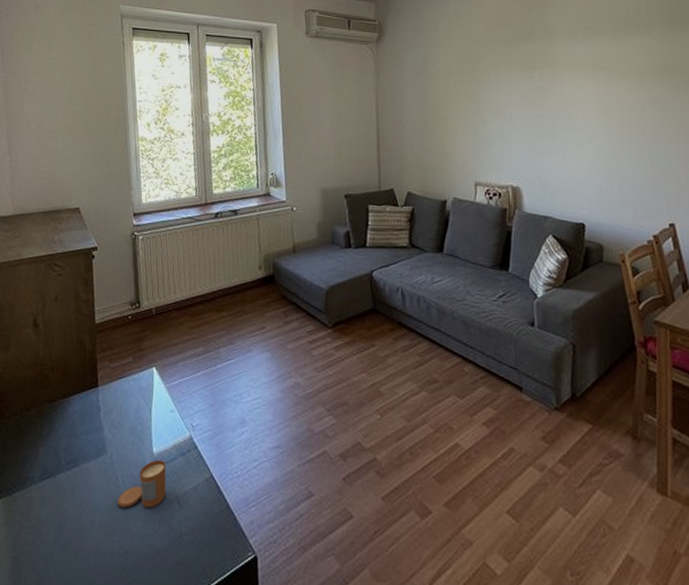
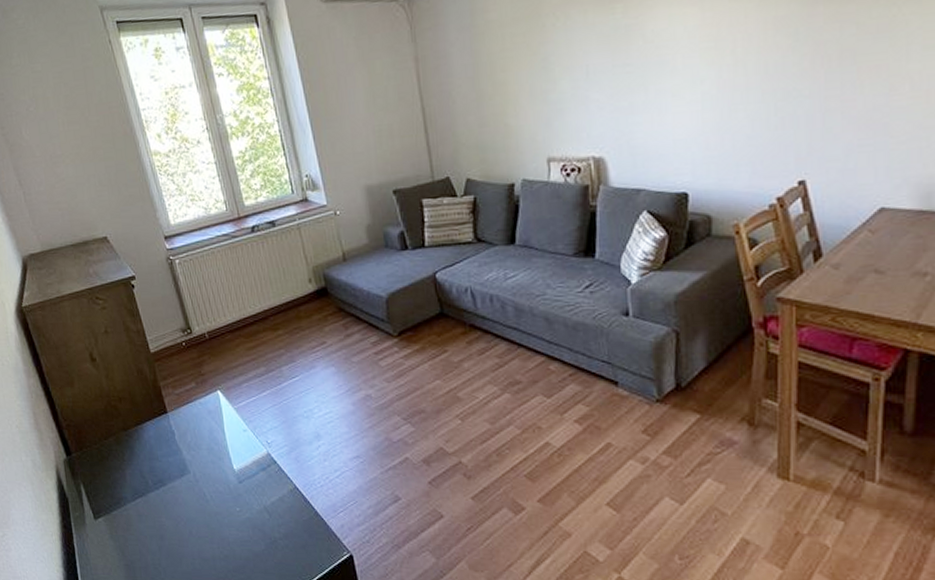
candle: present [117,459,167,509] -> none [209,475,254,520]

